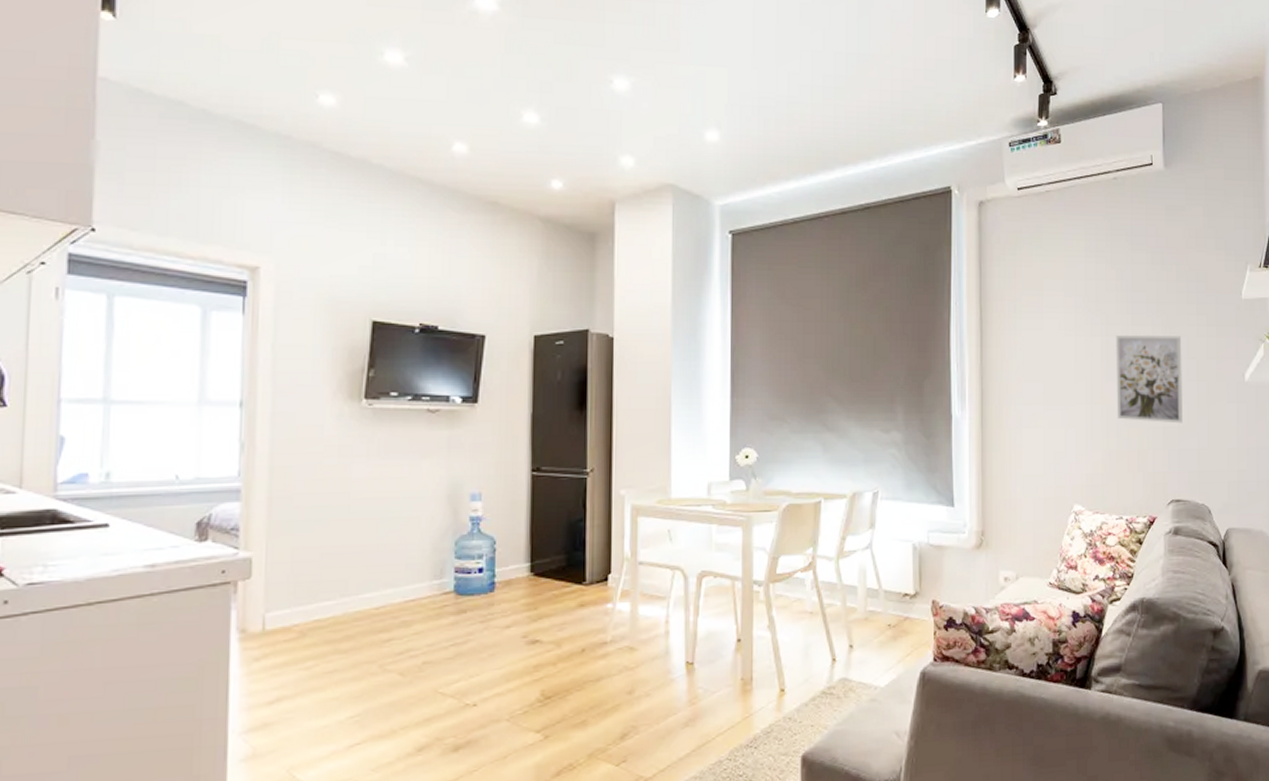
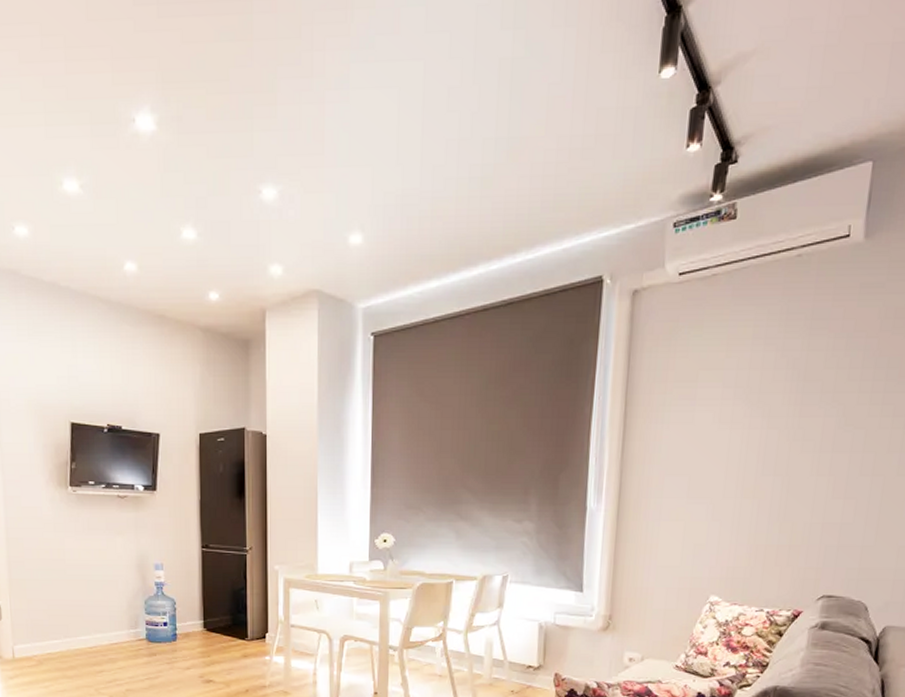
wall art: present [1116,335,1183,423] -> none [770,428,859,520]

